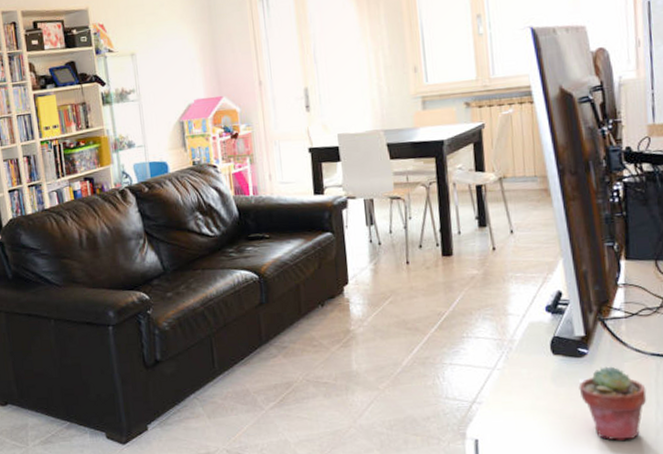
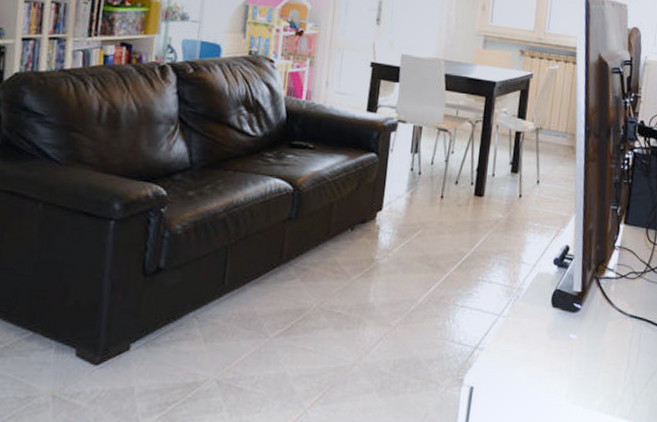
potted succulent: present [578,366,647,441] -> none [568,323,622,397]

